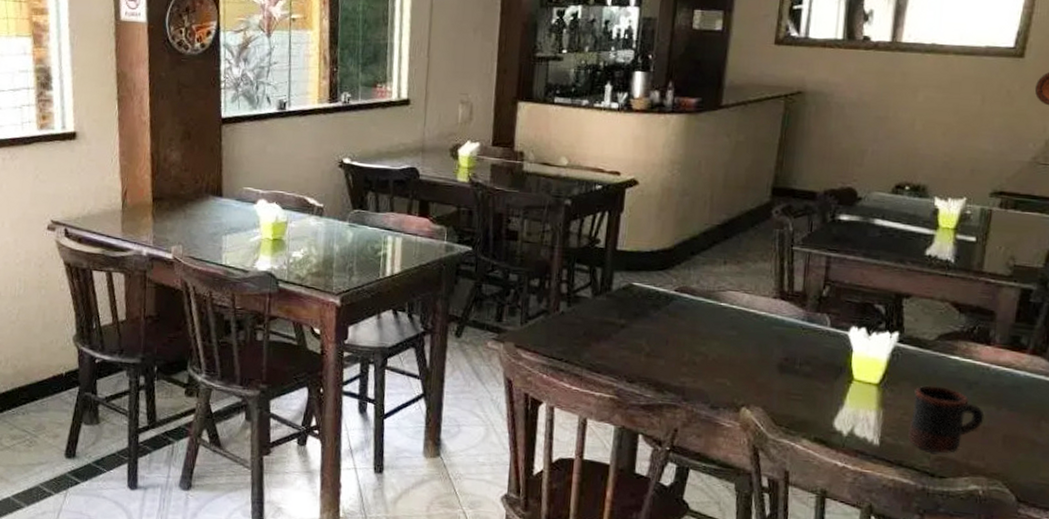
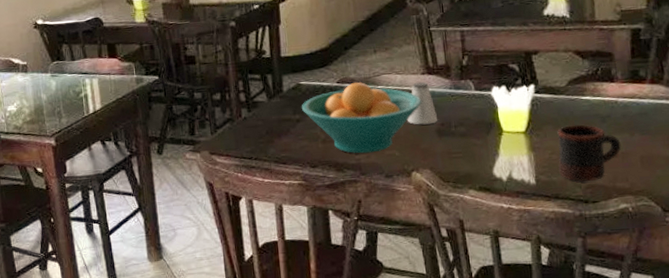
fruit bowl: none [629,294,767,378] -> present [301,82,421,154]
saltshaker: none [747,306,783,357] -> present [407,81,438,125]

